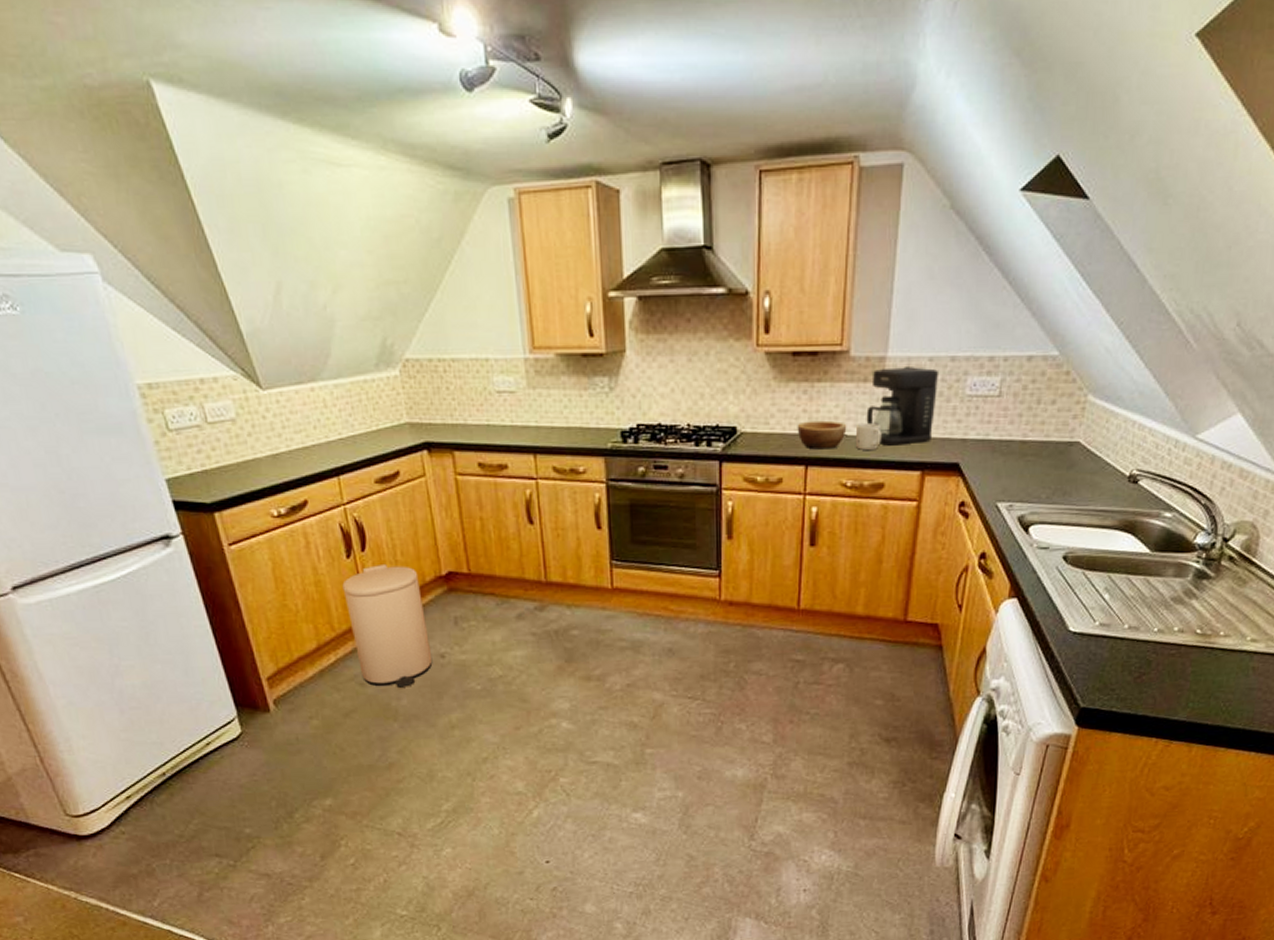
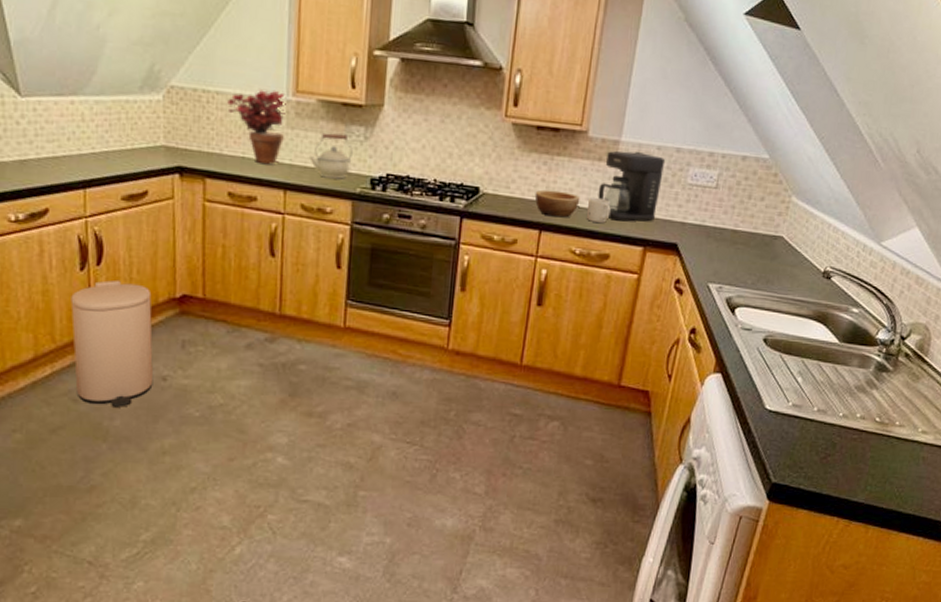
potted plant: none [464,351,527,430] -> present [227,90,286,165]
kettle: none [555,388,599,436] -> present [309,132,353,179]

